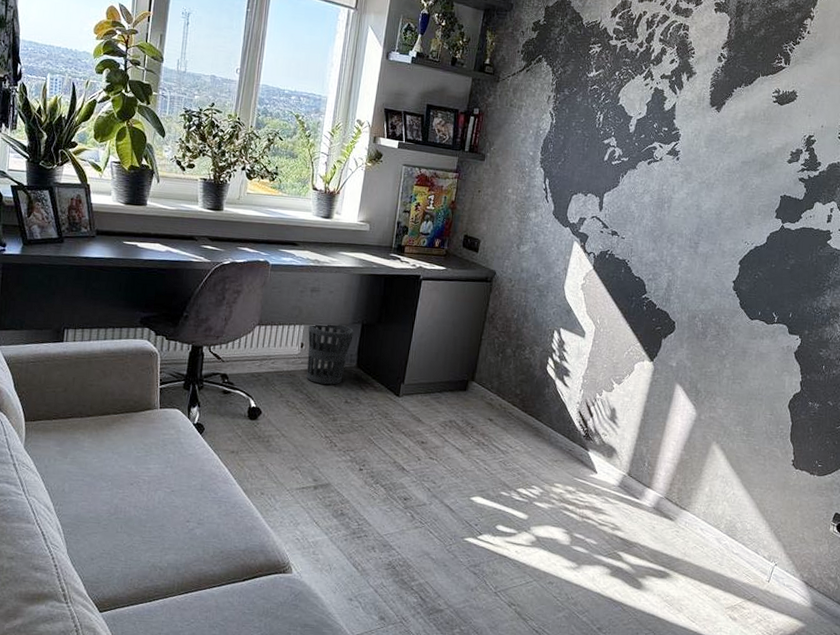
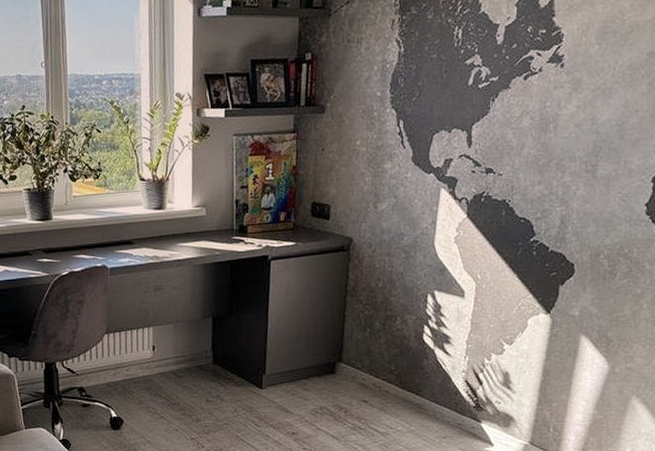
wastebasket: present [306,324,355,385] -> none [157,320,206,386]

